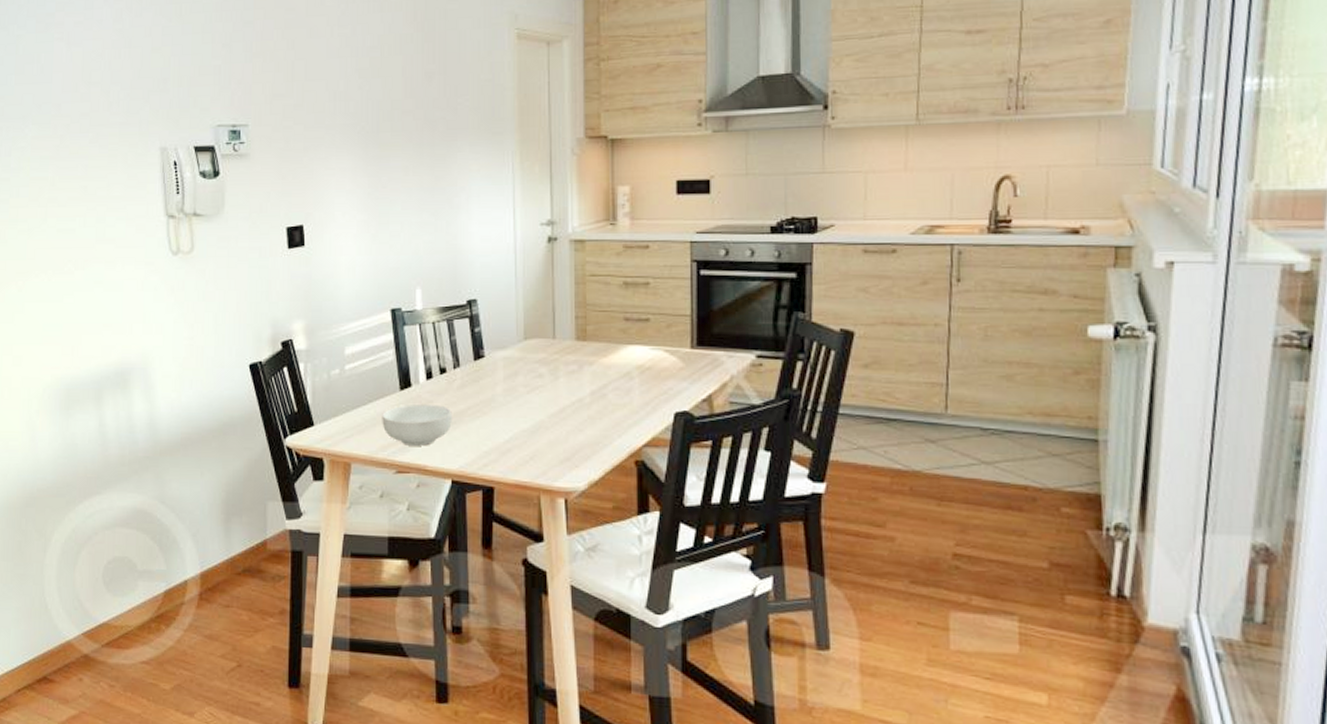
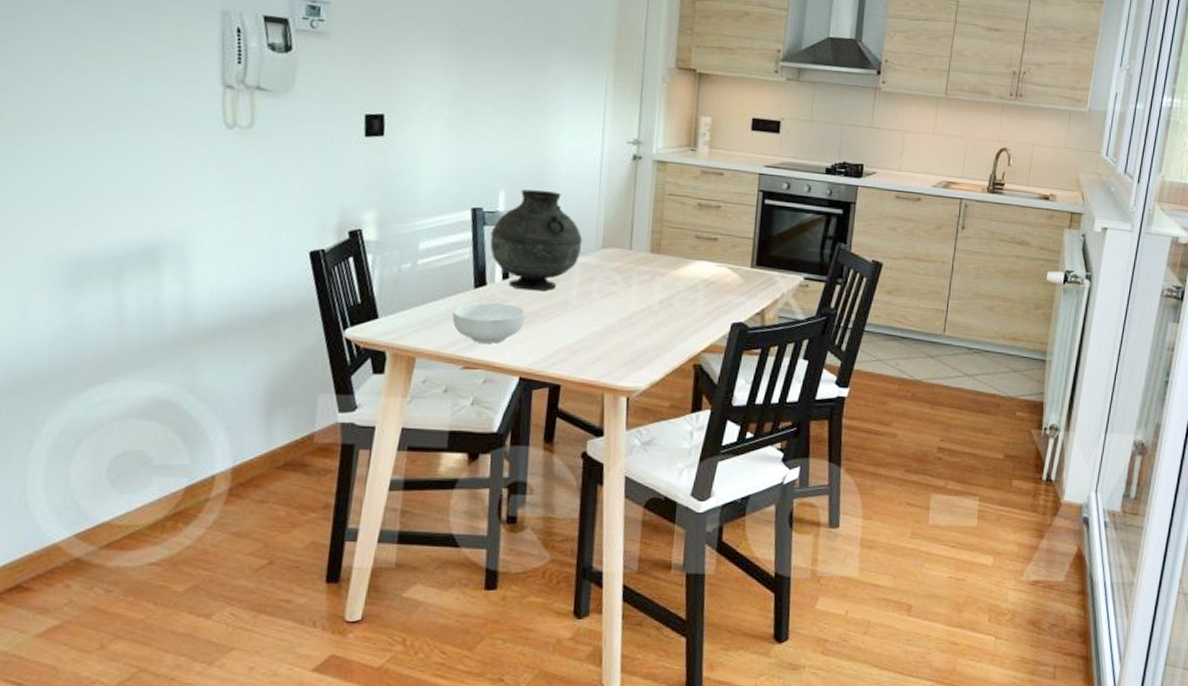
vase: none [411,285,503,389] -> present [490,189,583,291]

